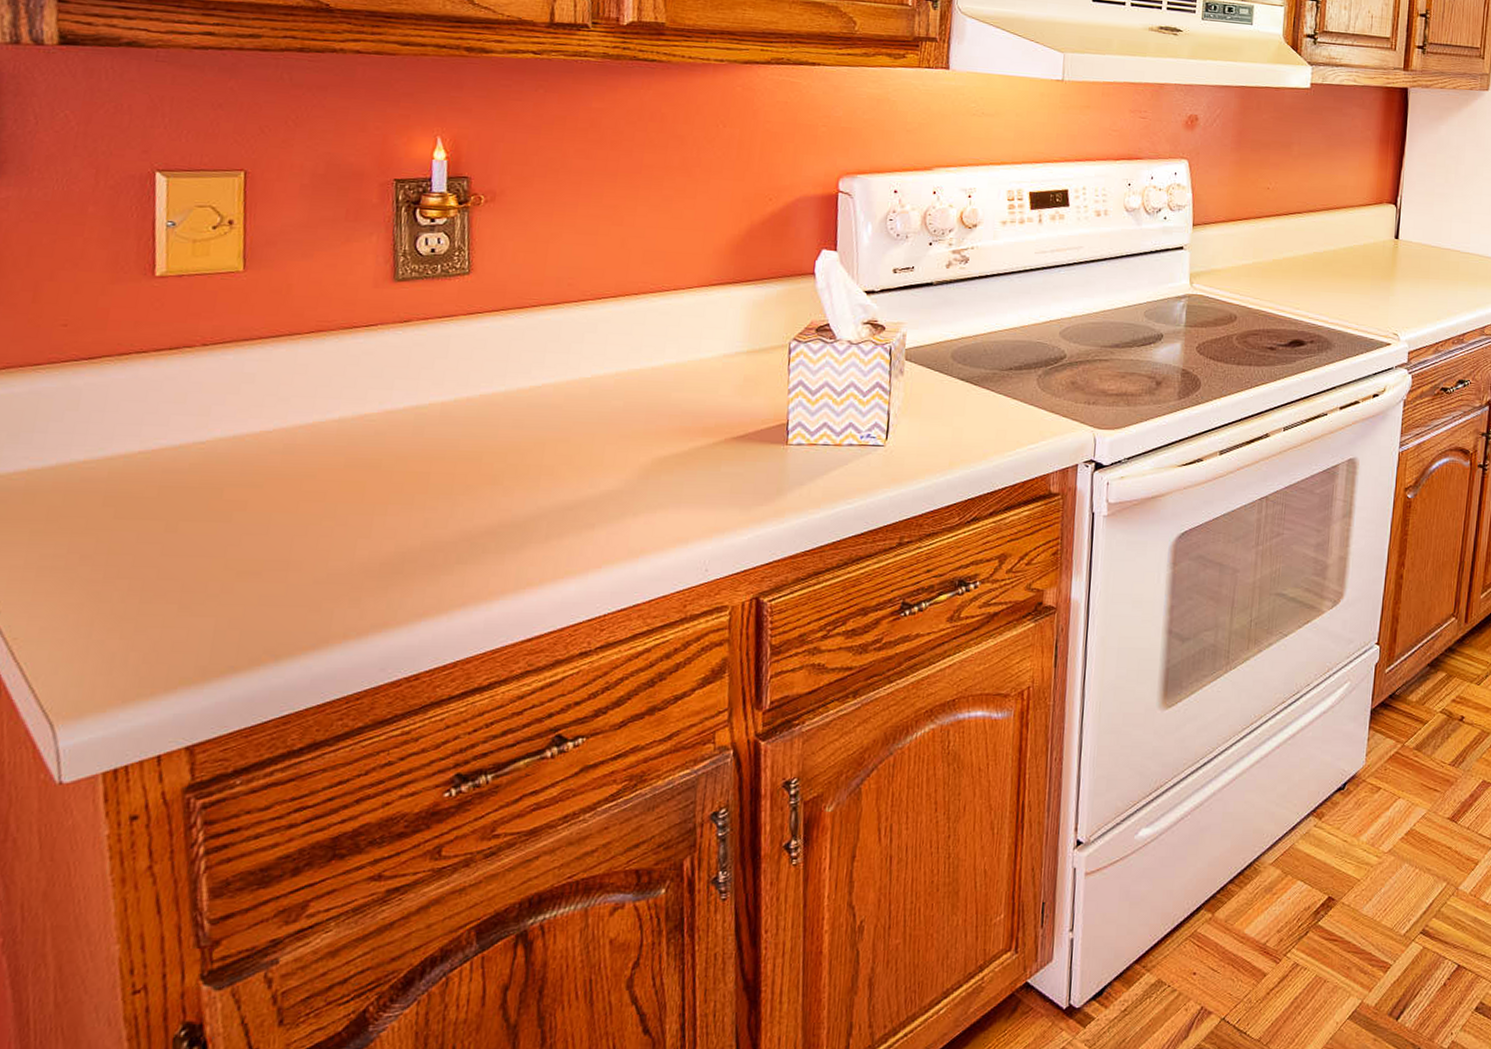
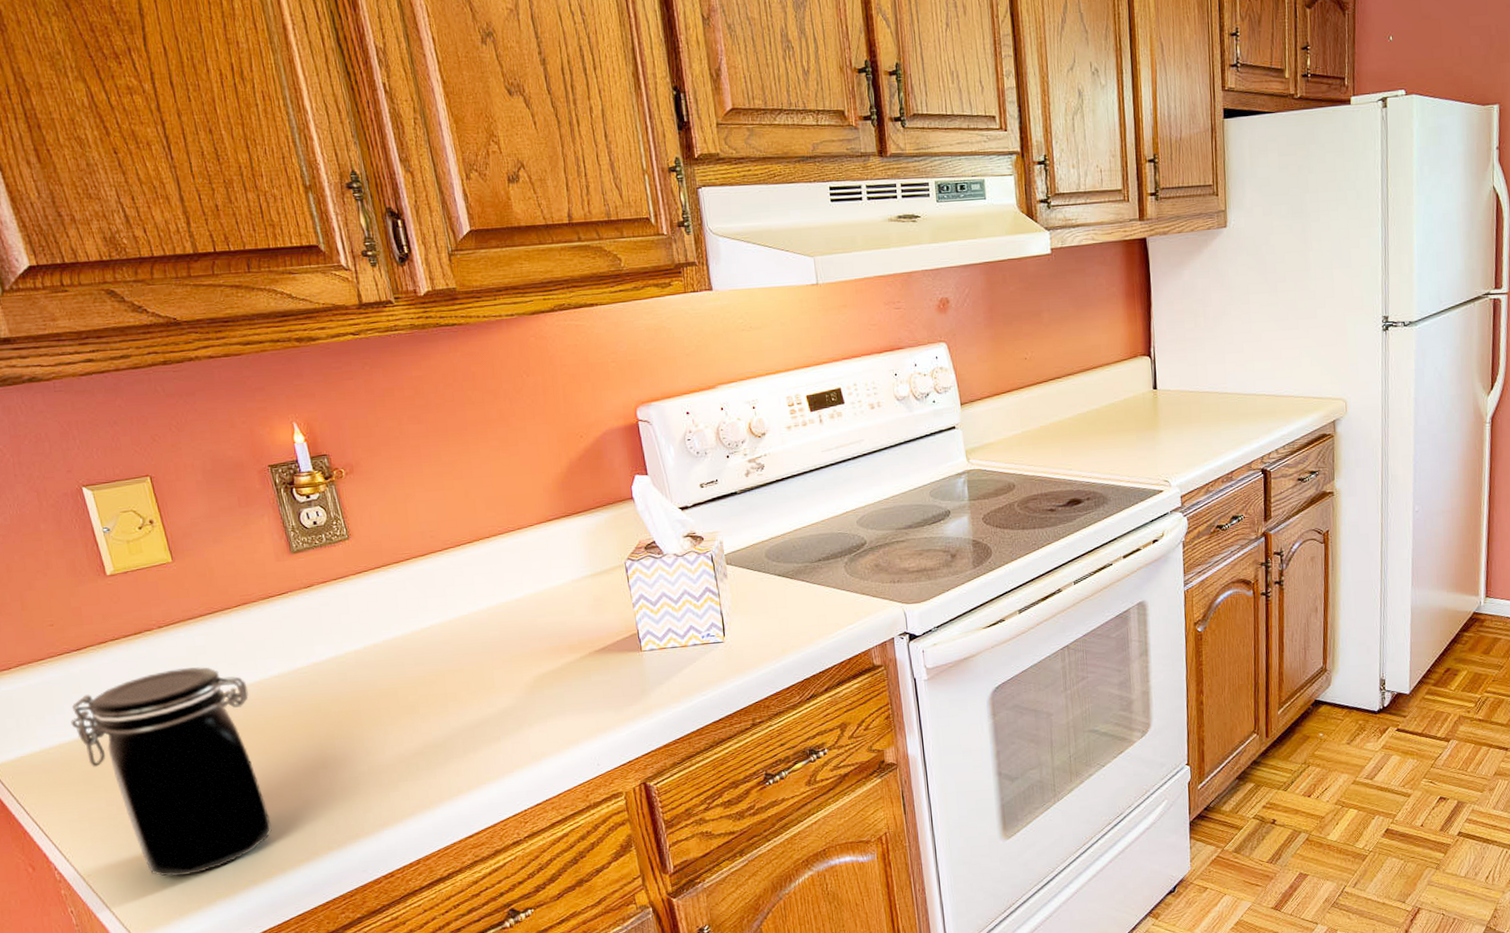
jar: none [51,395,295,652] -> present [71,667,272,877]

